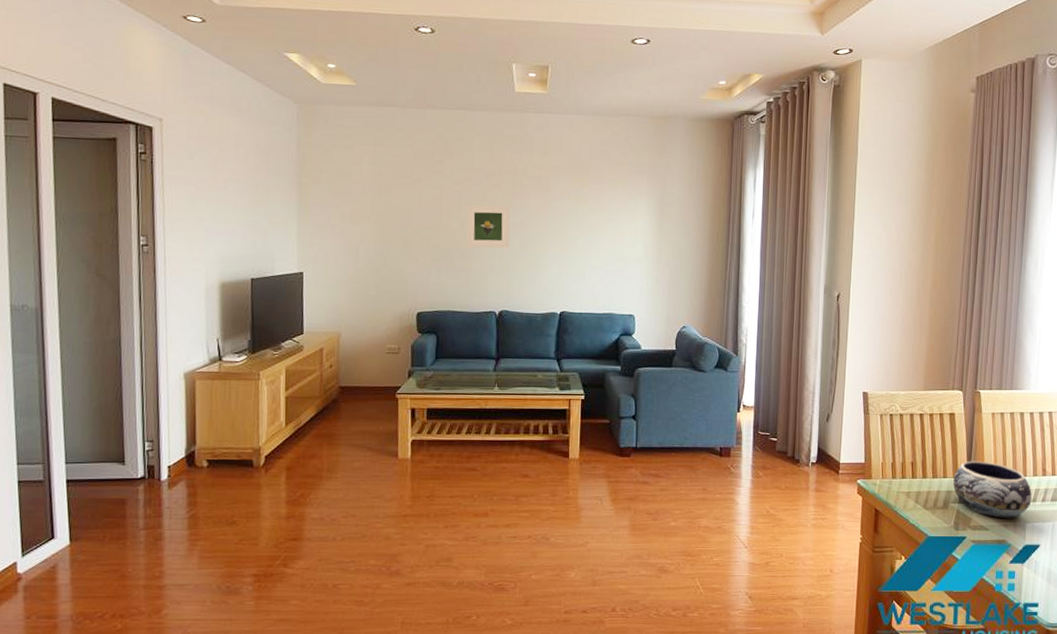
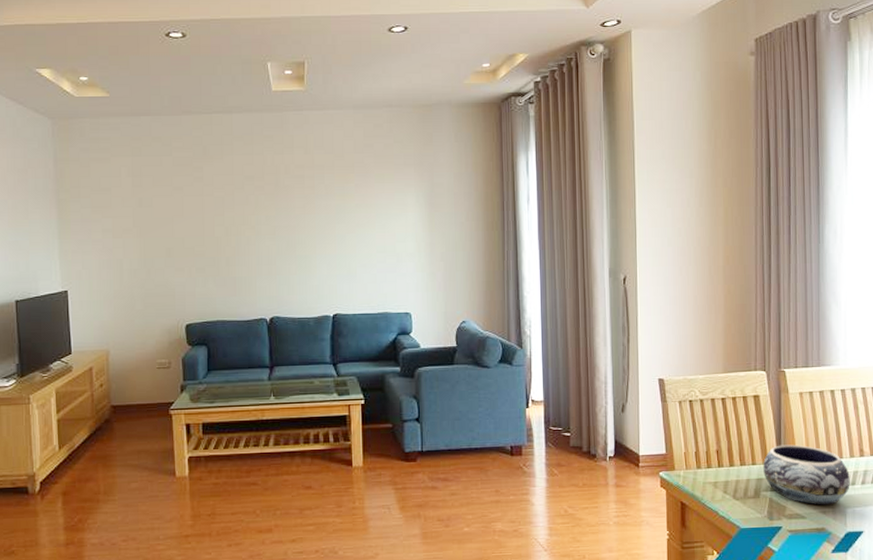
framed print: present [466,204,510,248] -> none [230,208,276,254]

